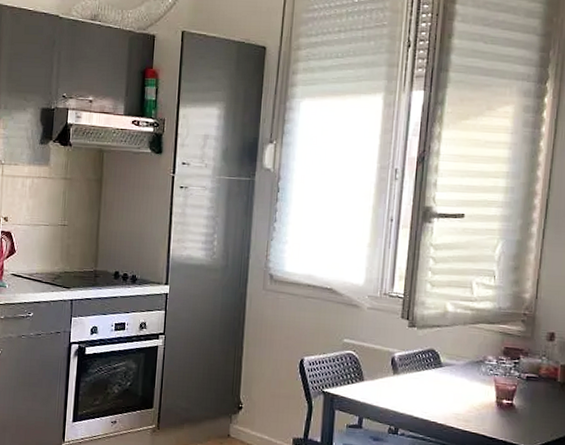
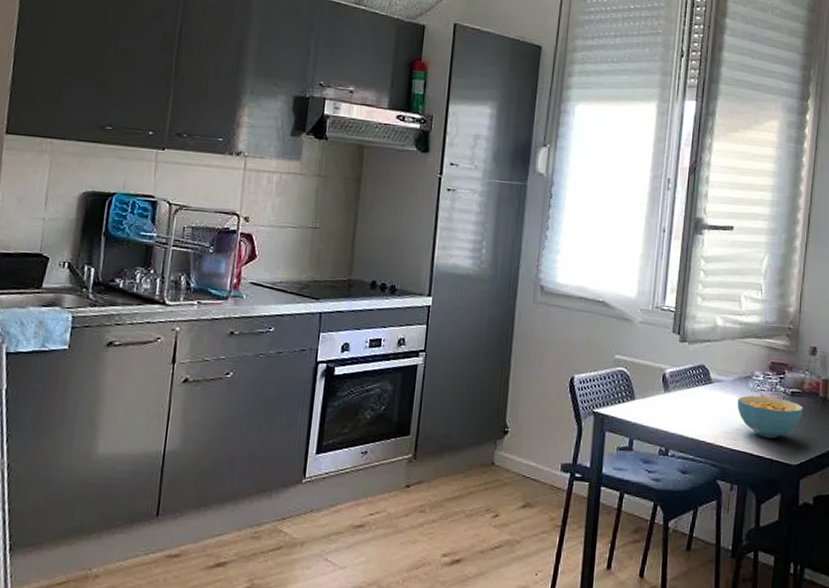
cereal bowl: none [468,379,540,422] -> present [737,395,804,439]

